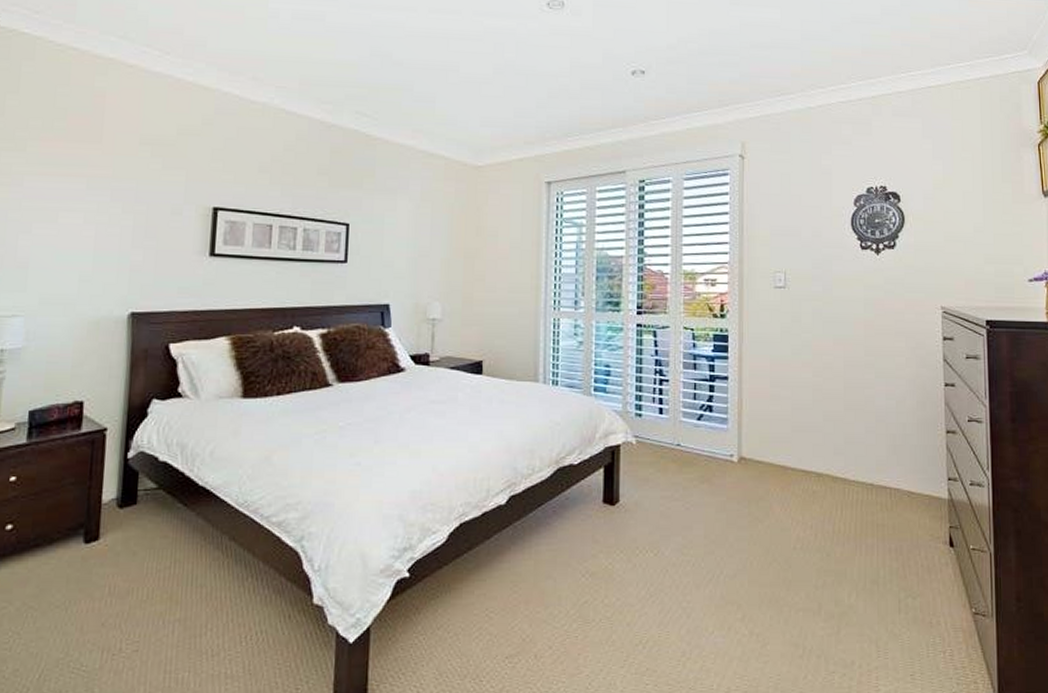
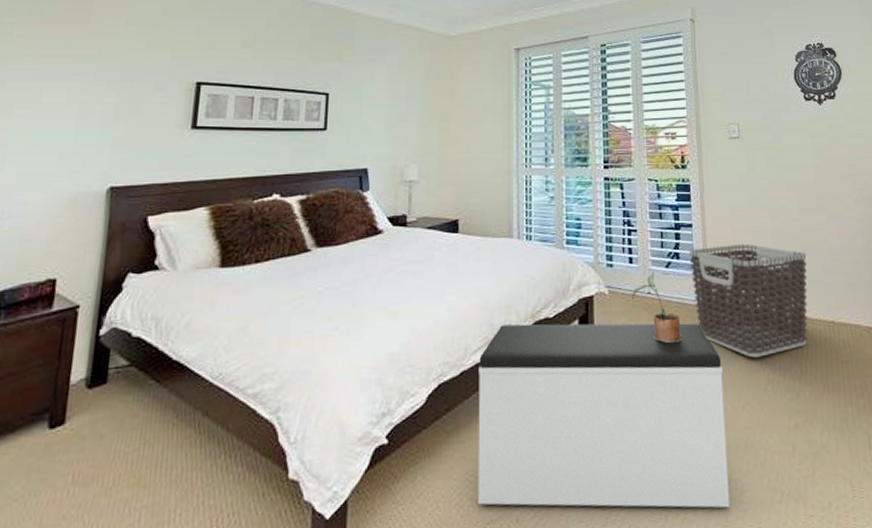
bench: none [496,469,751,659] -> present [477,323,730,508]
potted plant: none [659,423,711,496] -> present [631,271,683,343]
clothes hamper: none [723,399,848,515] -> present [689,243,808,358]

